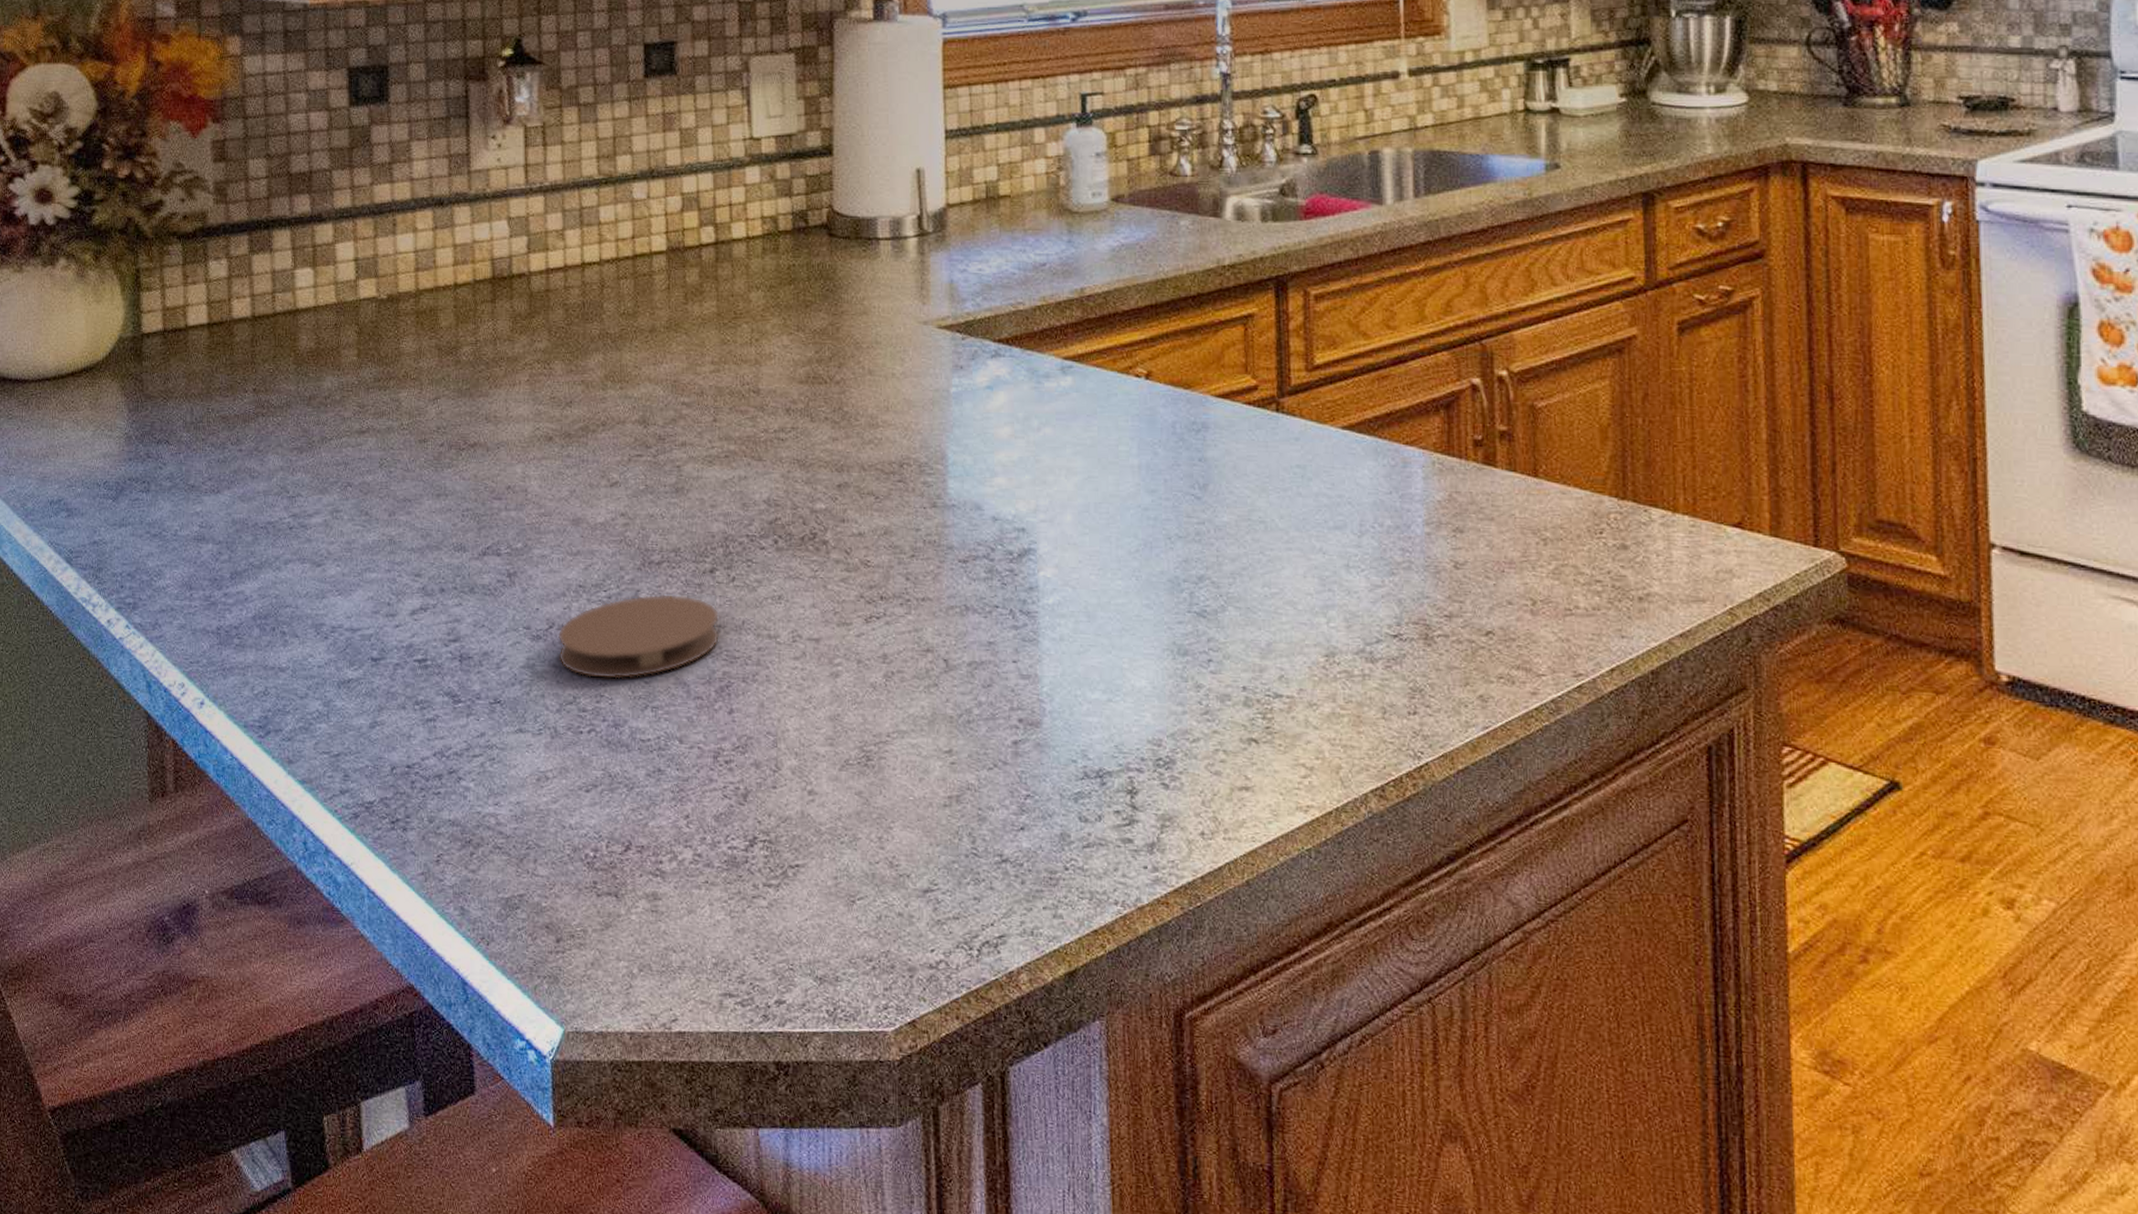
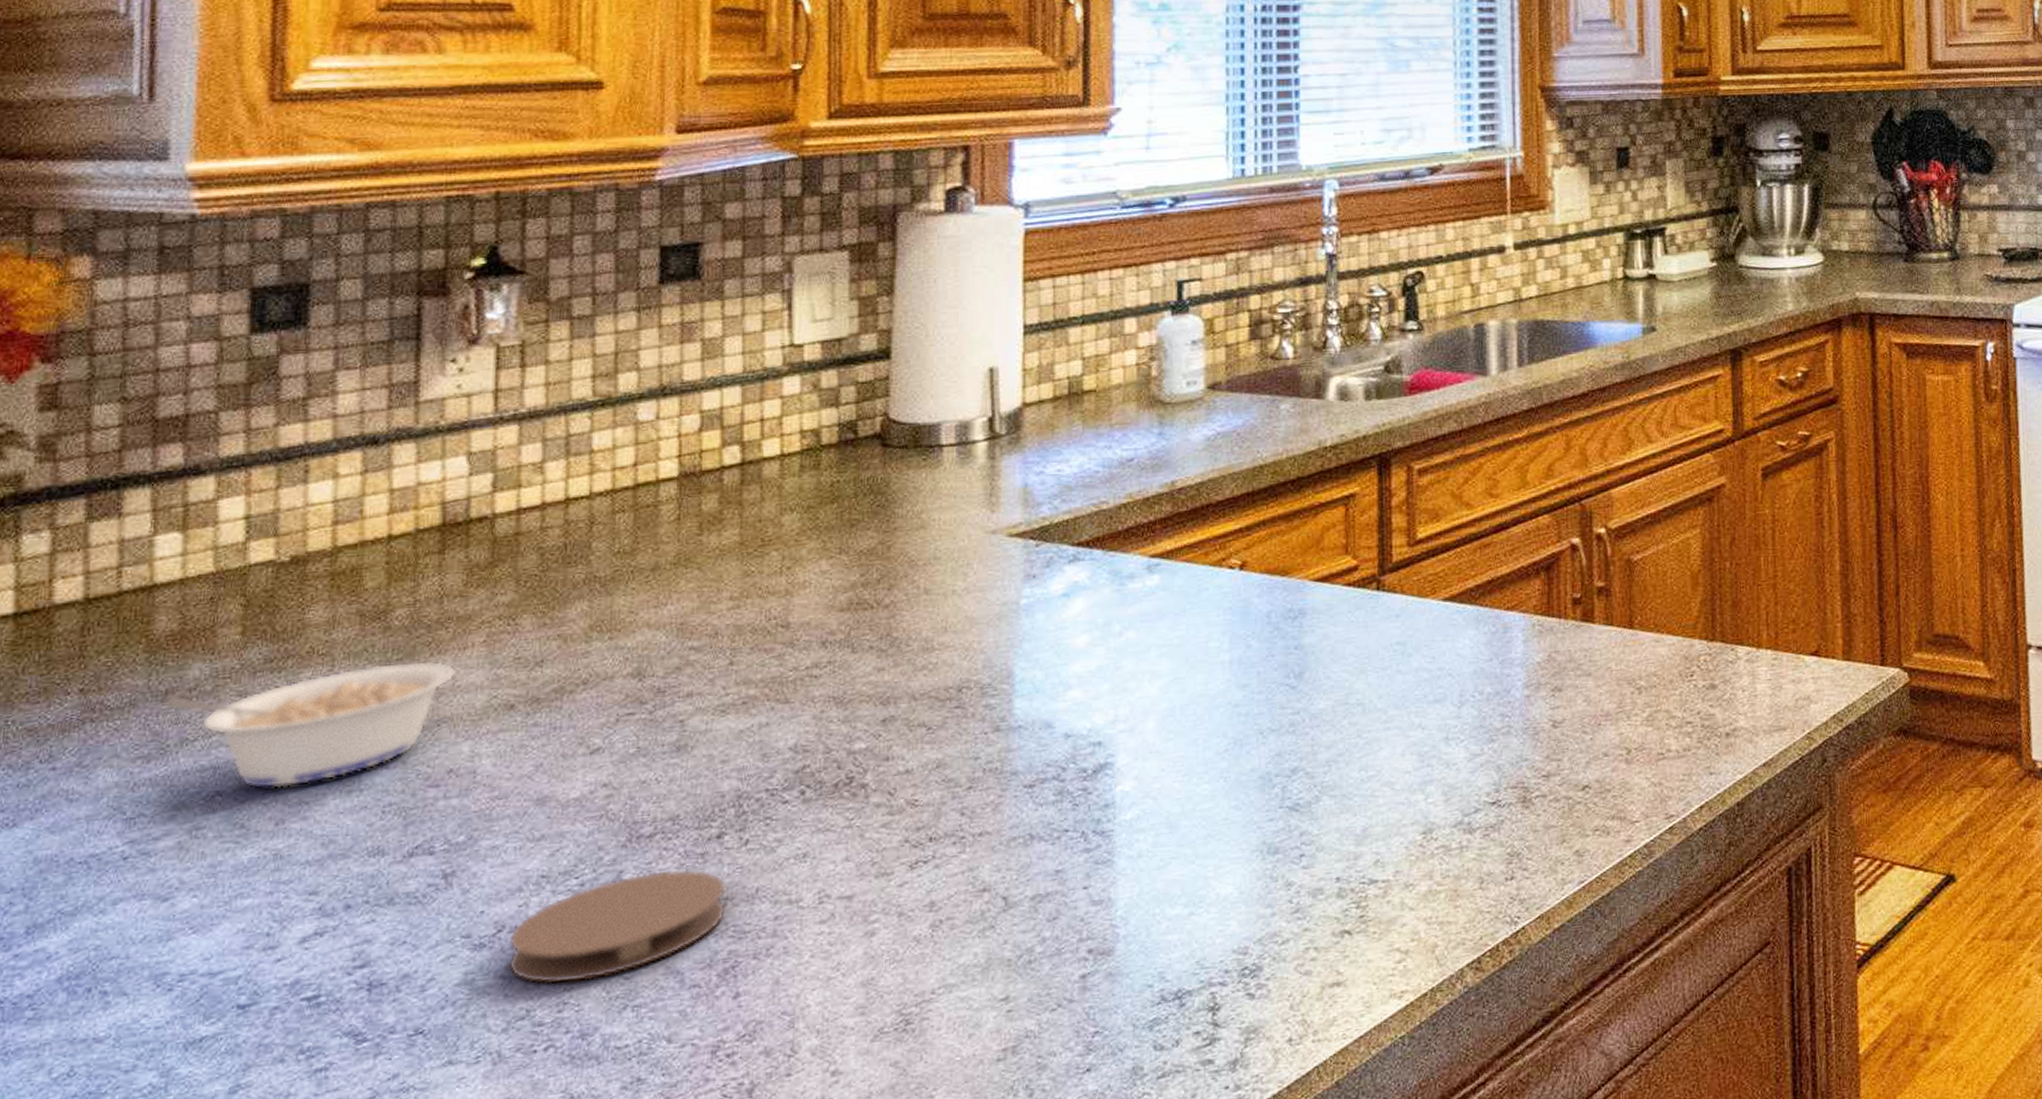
legume: none [309,391,509,486] -> present [163,660,457,790]

